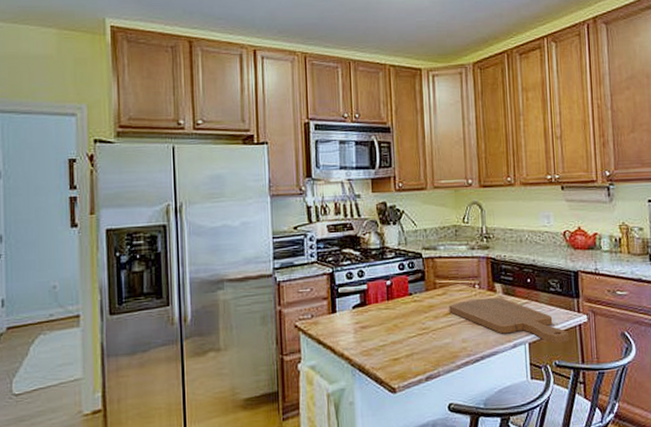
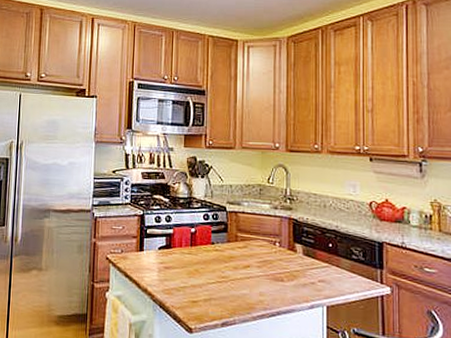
cutting board: present [449,297,570,344] -> none [249,256,370,312]

